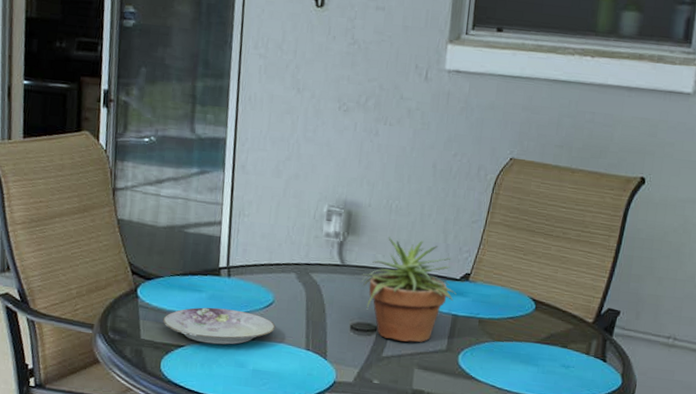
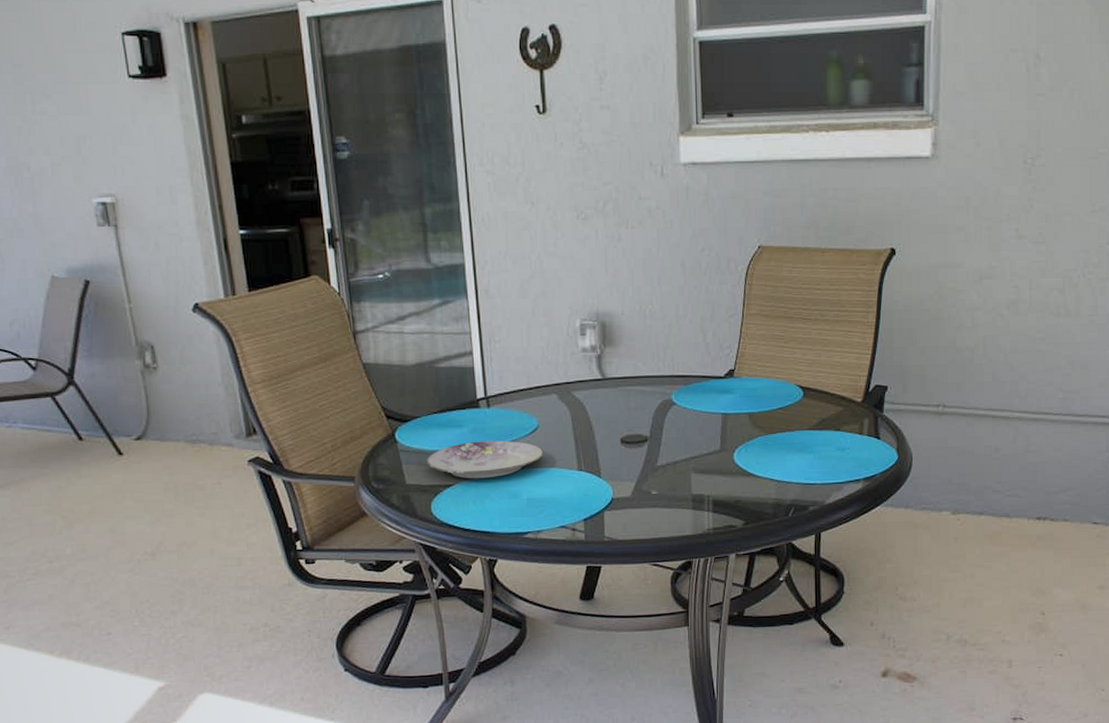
potted plant: present [360,236,457,342] -> none [624,342,723,448]

